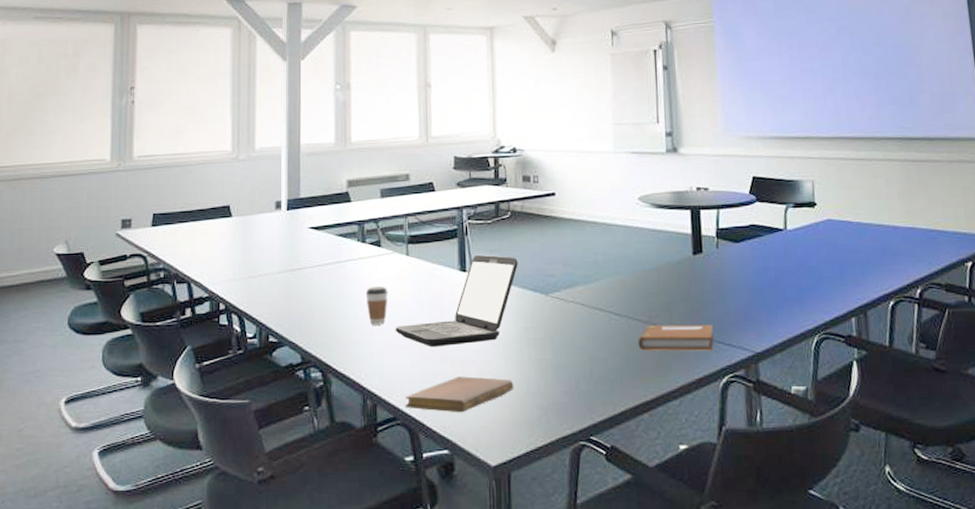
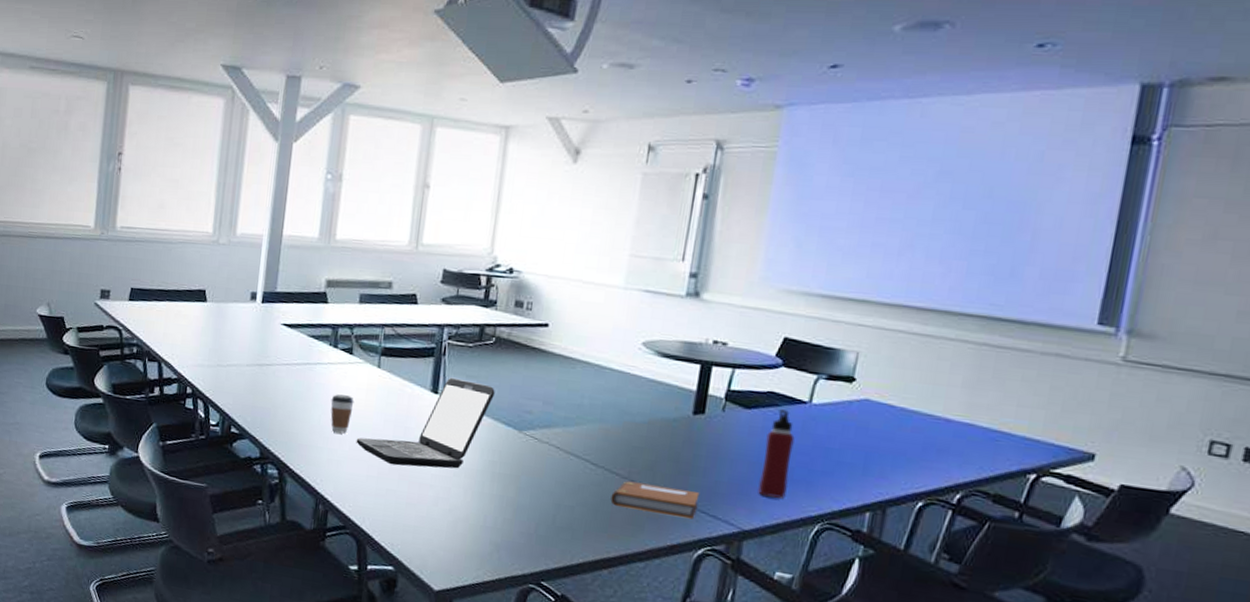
notebook: present [405,376,514,413] -> none [356,498,470,534]
water bottle: none [757,239,785,318] -> present [758,409,795,499]

